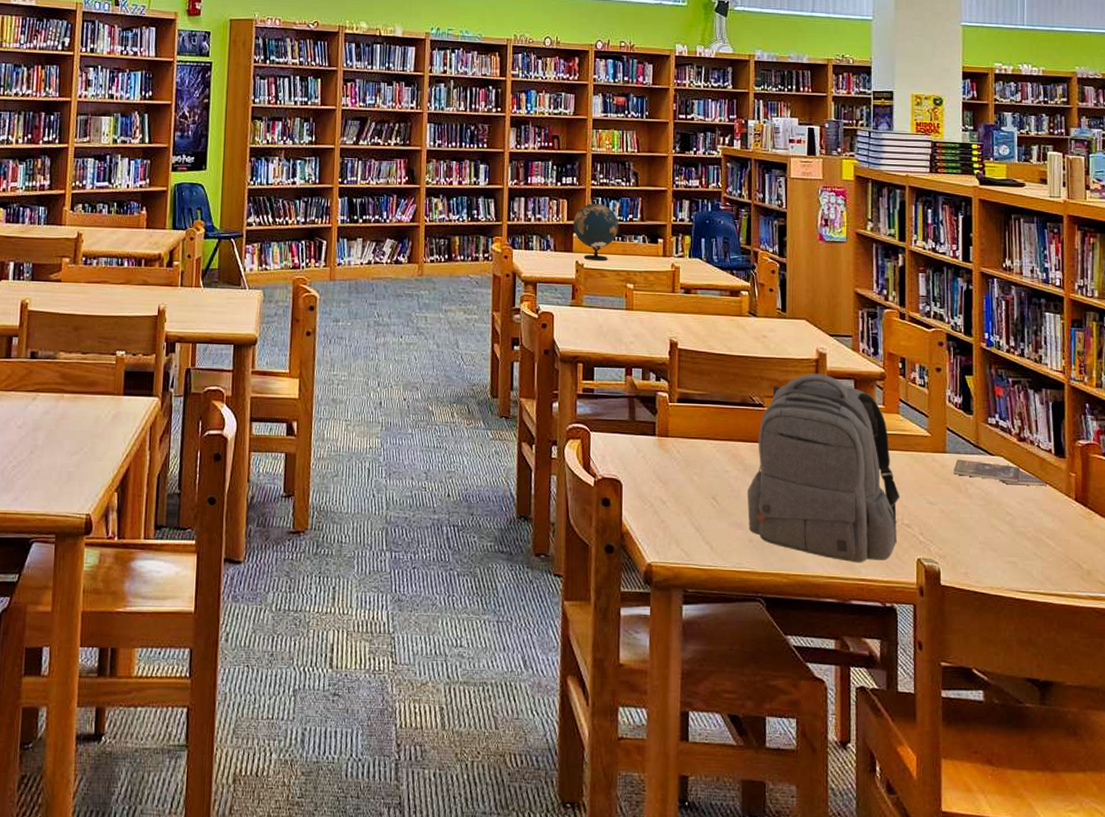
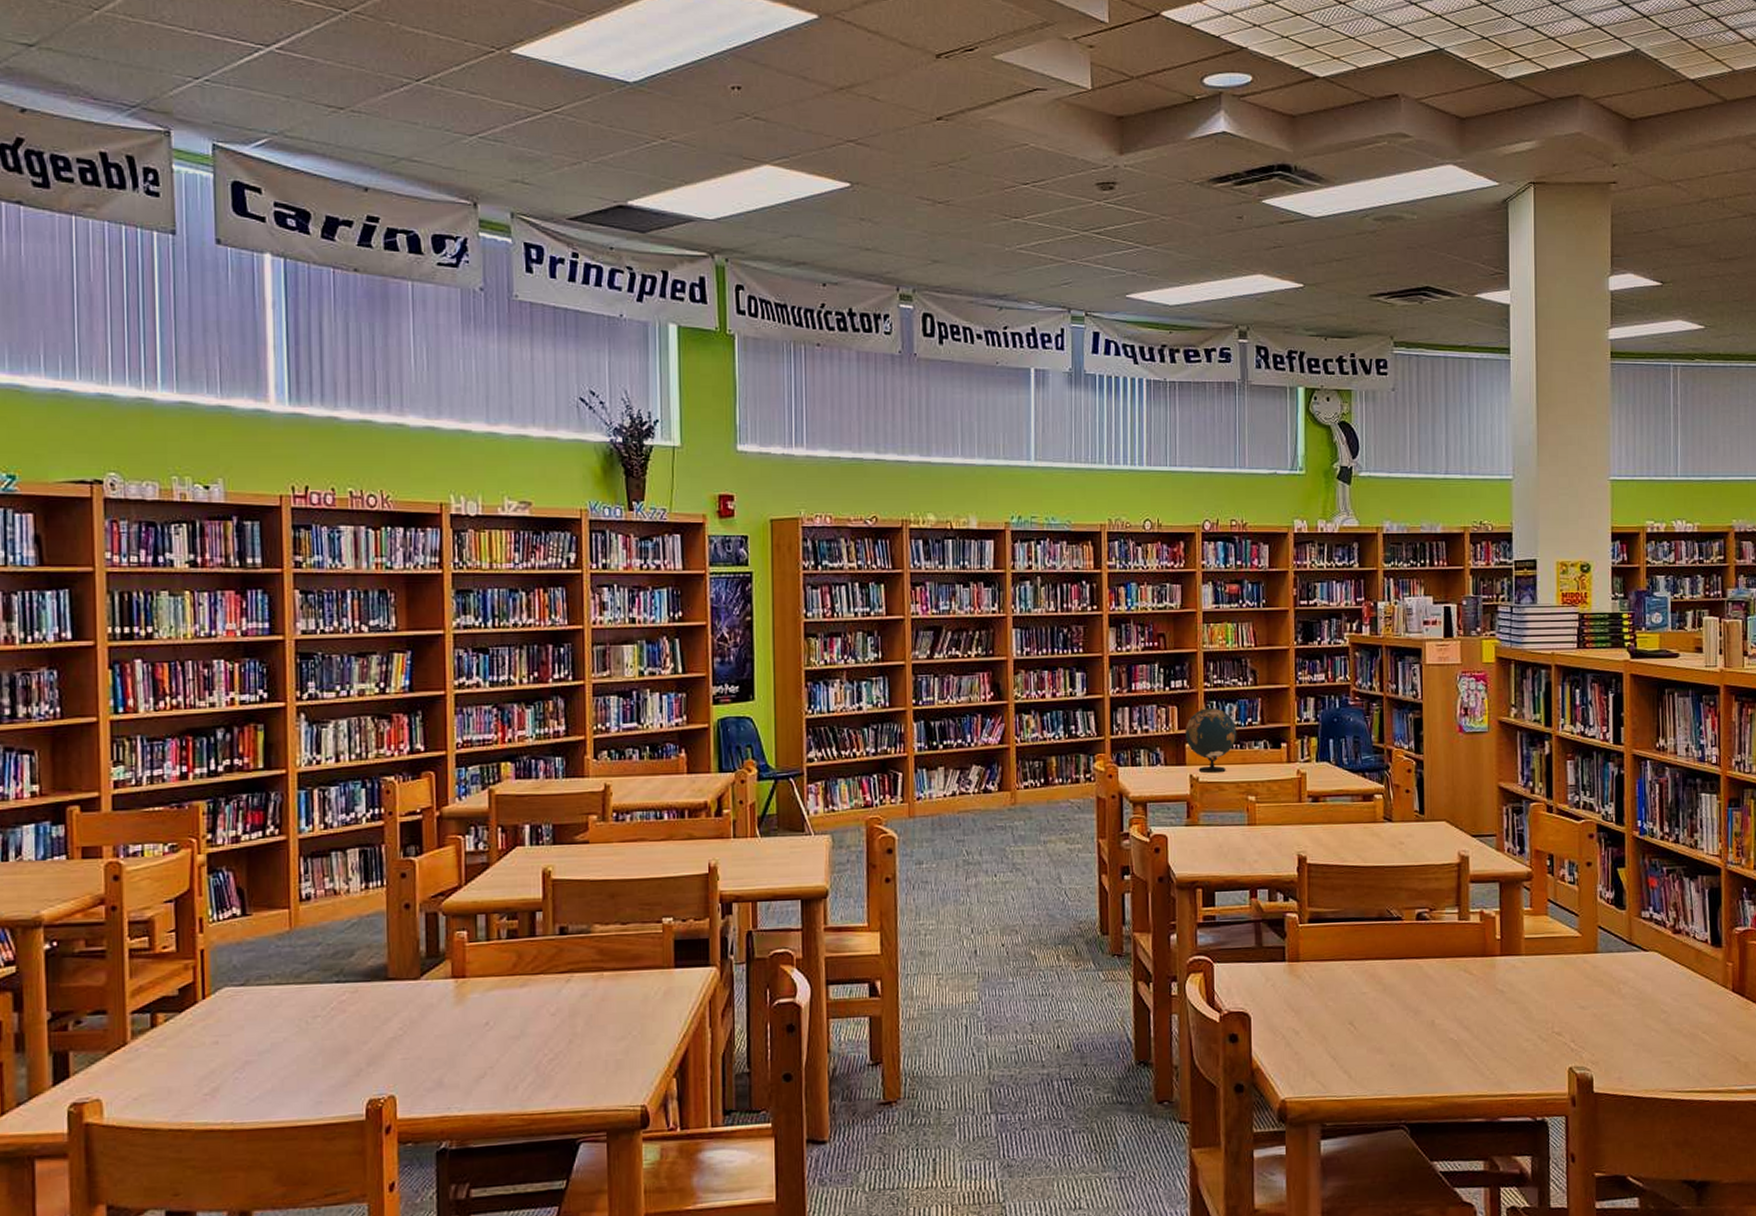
backpack: present [747,374,900,563] -> none [1386,879,1550,1079]
booklet: present [953,459,1047,486] -> none [1605,958,1703,981]

